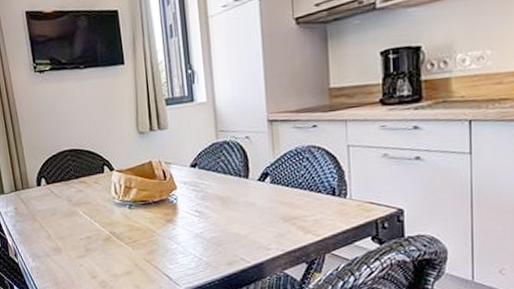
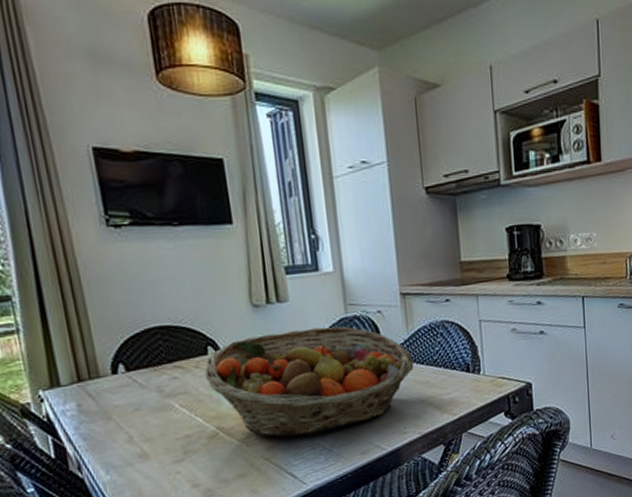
fruit basket: none [101,150,279,245] -> present [204,326,414,438]

